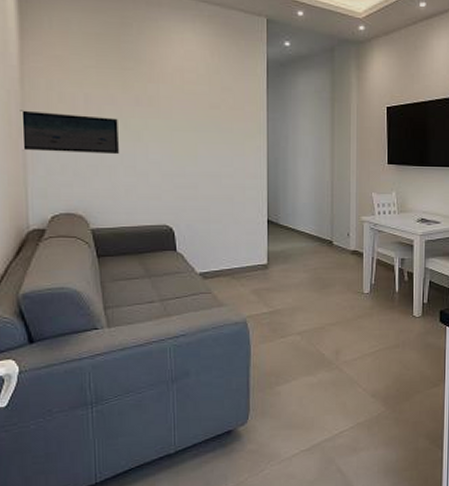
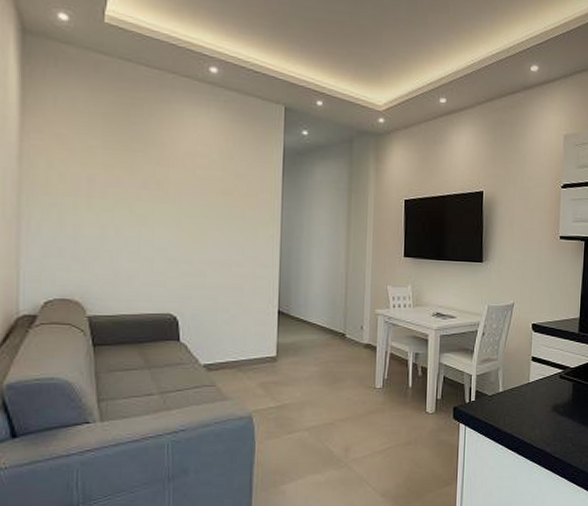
wall art: present [20,110,120,155] -> none [16,188,124,239]

